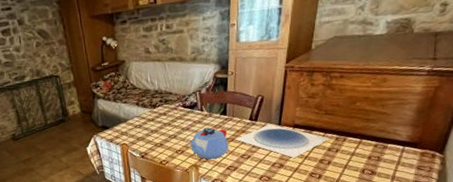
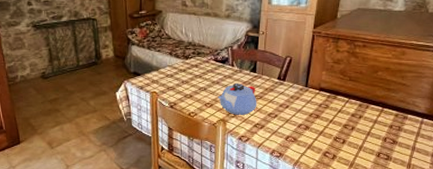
plate: present [235,124,330,158] -> none [263,85,353,121]

